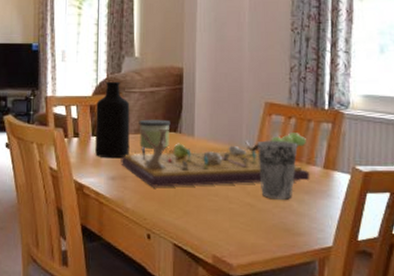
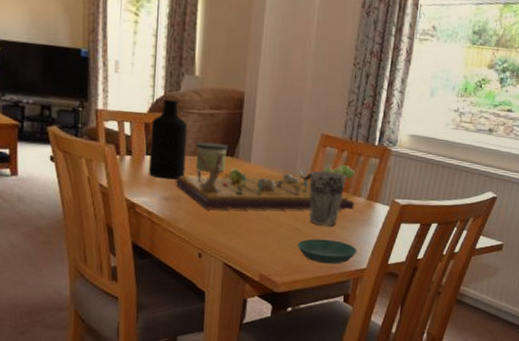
saucer: none [251,214,320,243] -> present [297,238,358,264]

